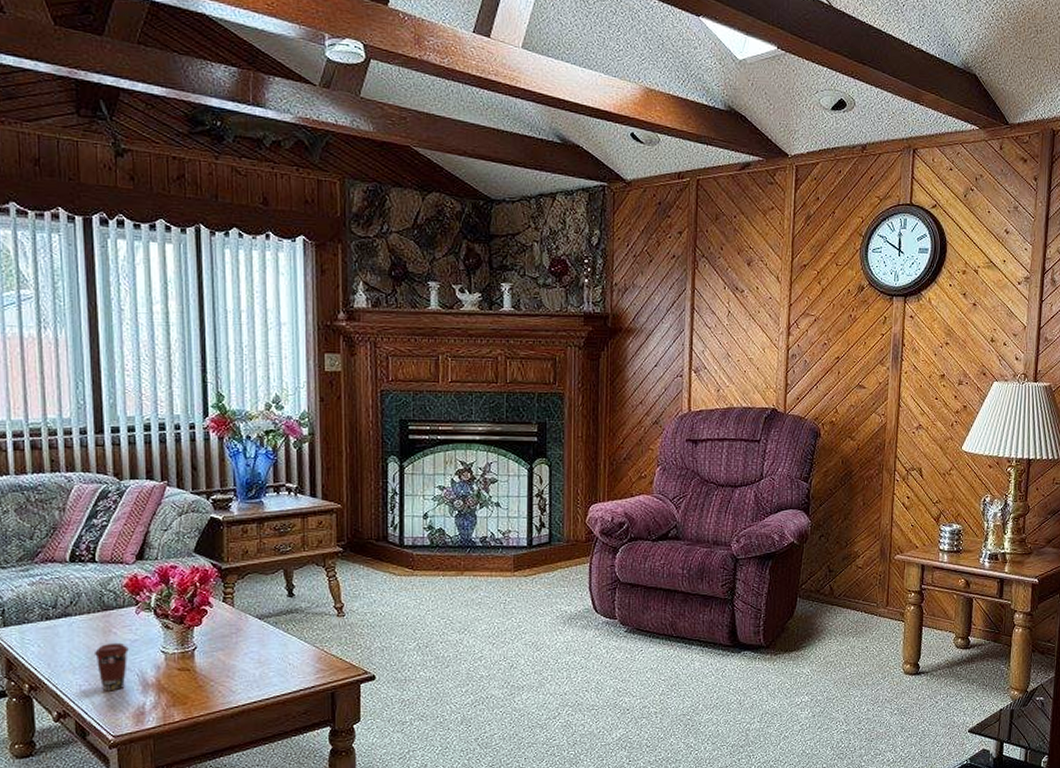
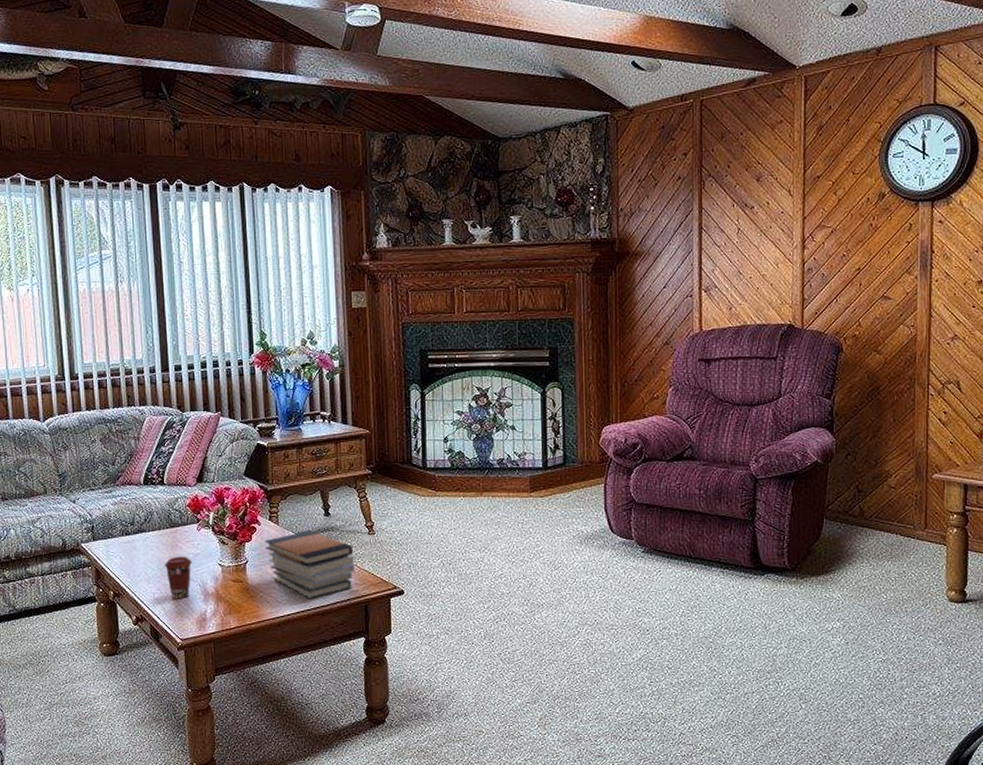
book stack: none [217,613,322,688] -> present [264,530,356,599]

